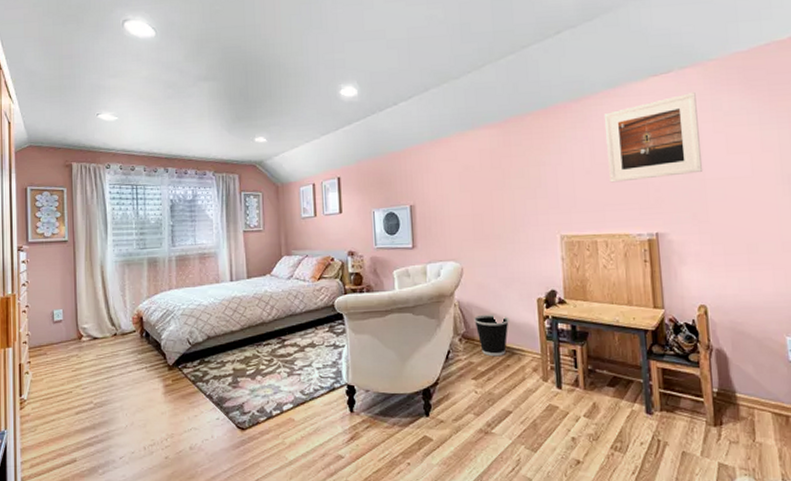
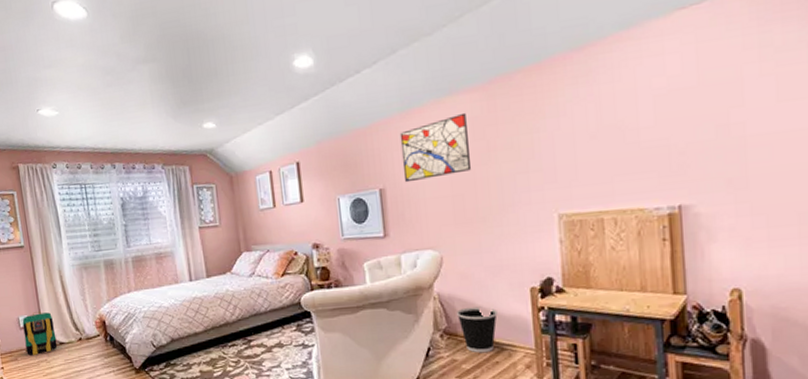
backpack: none [55,306,92,350] -> present [22,312,58,355]
wall art: none [429,144,490,201] -> present [399,112,472,183]
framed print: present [604,92,703,183] -> none [614,25,744,148]

